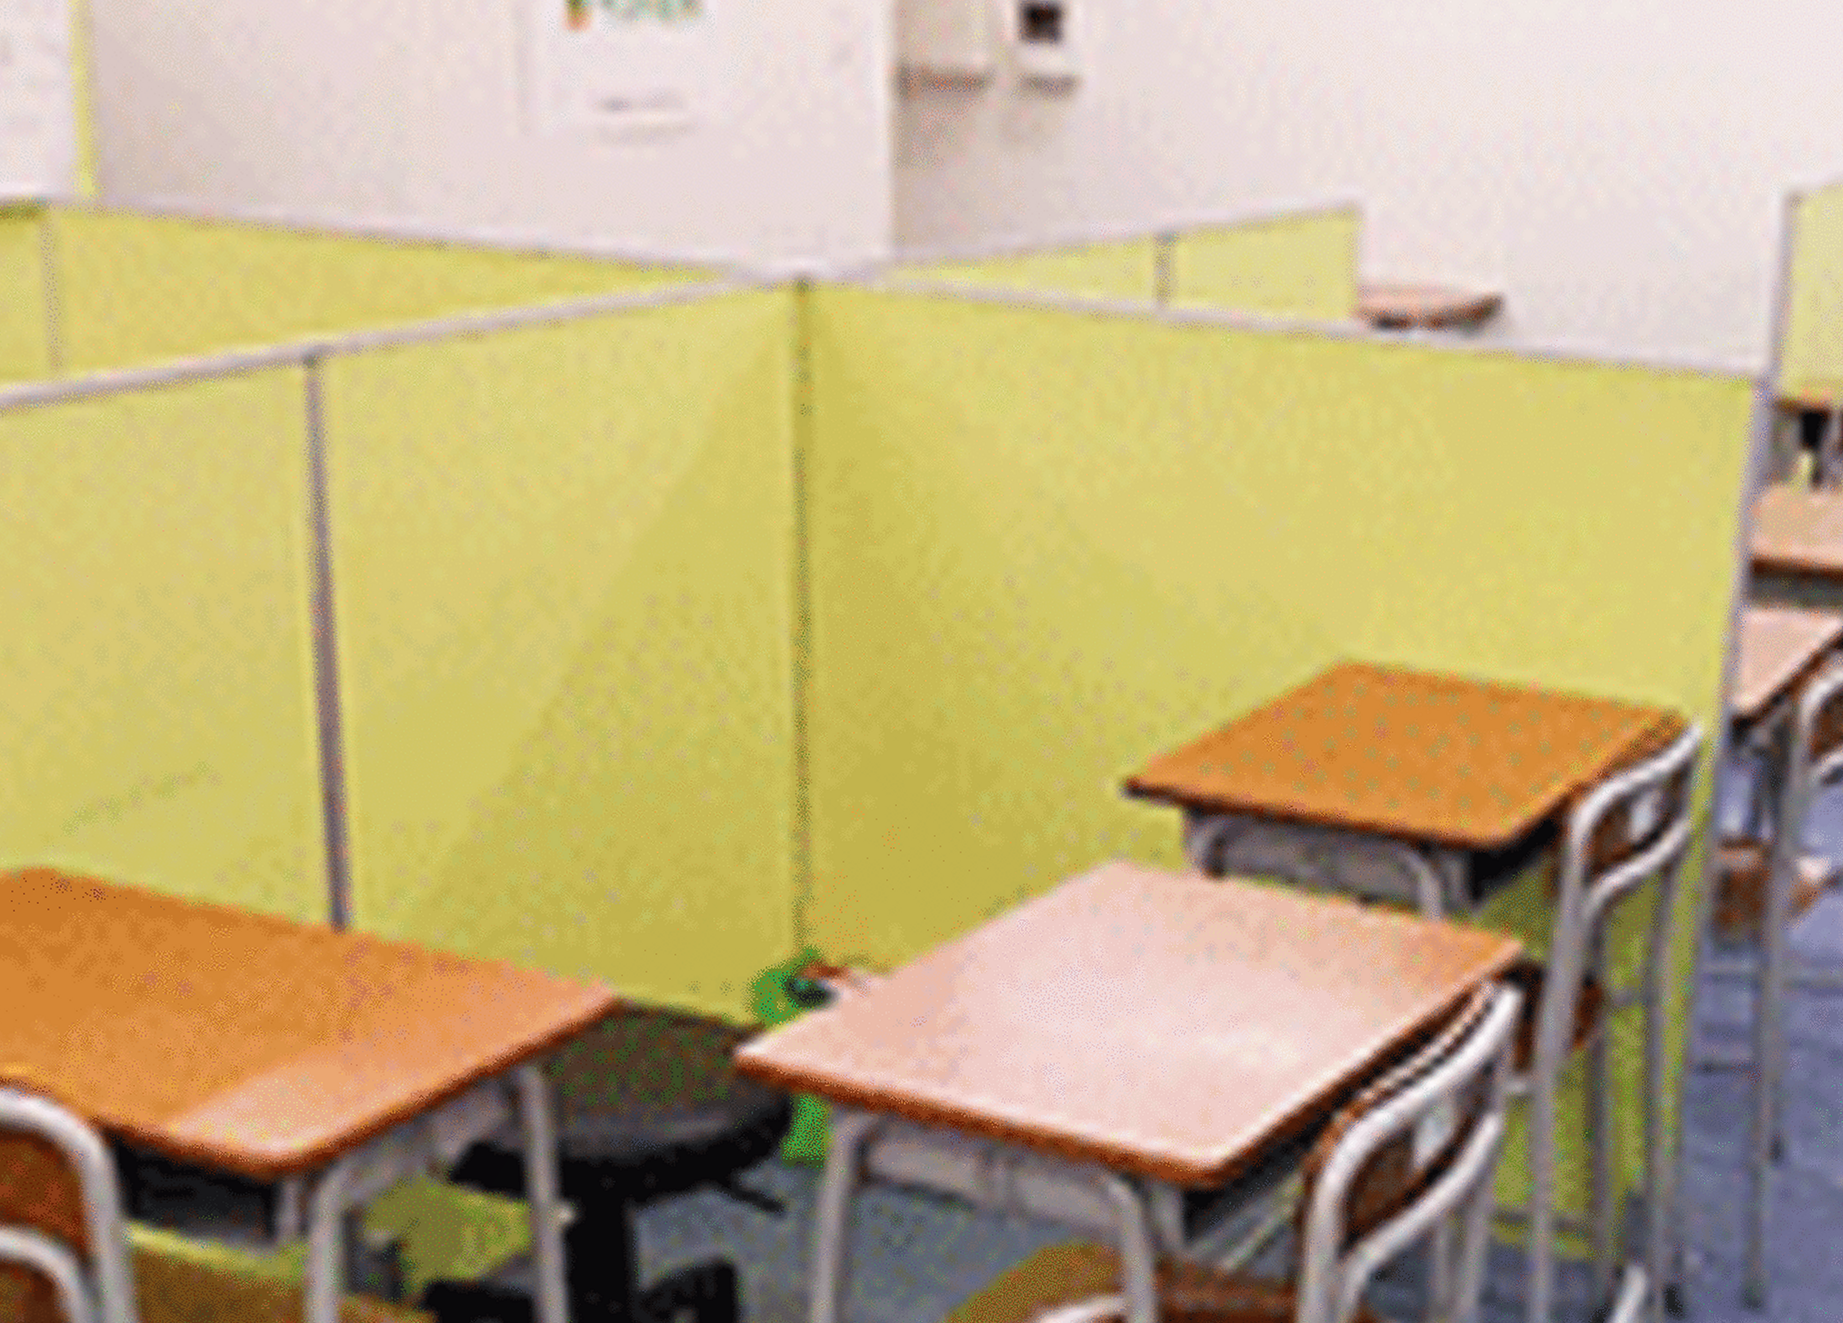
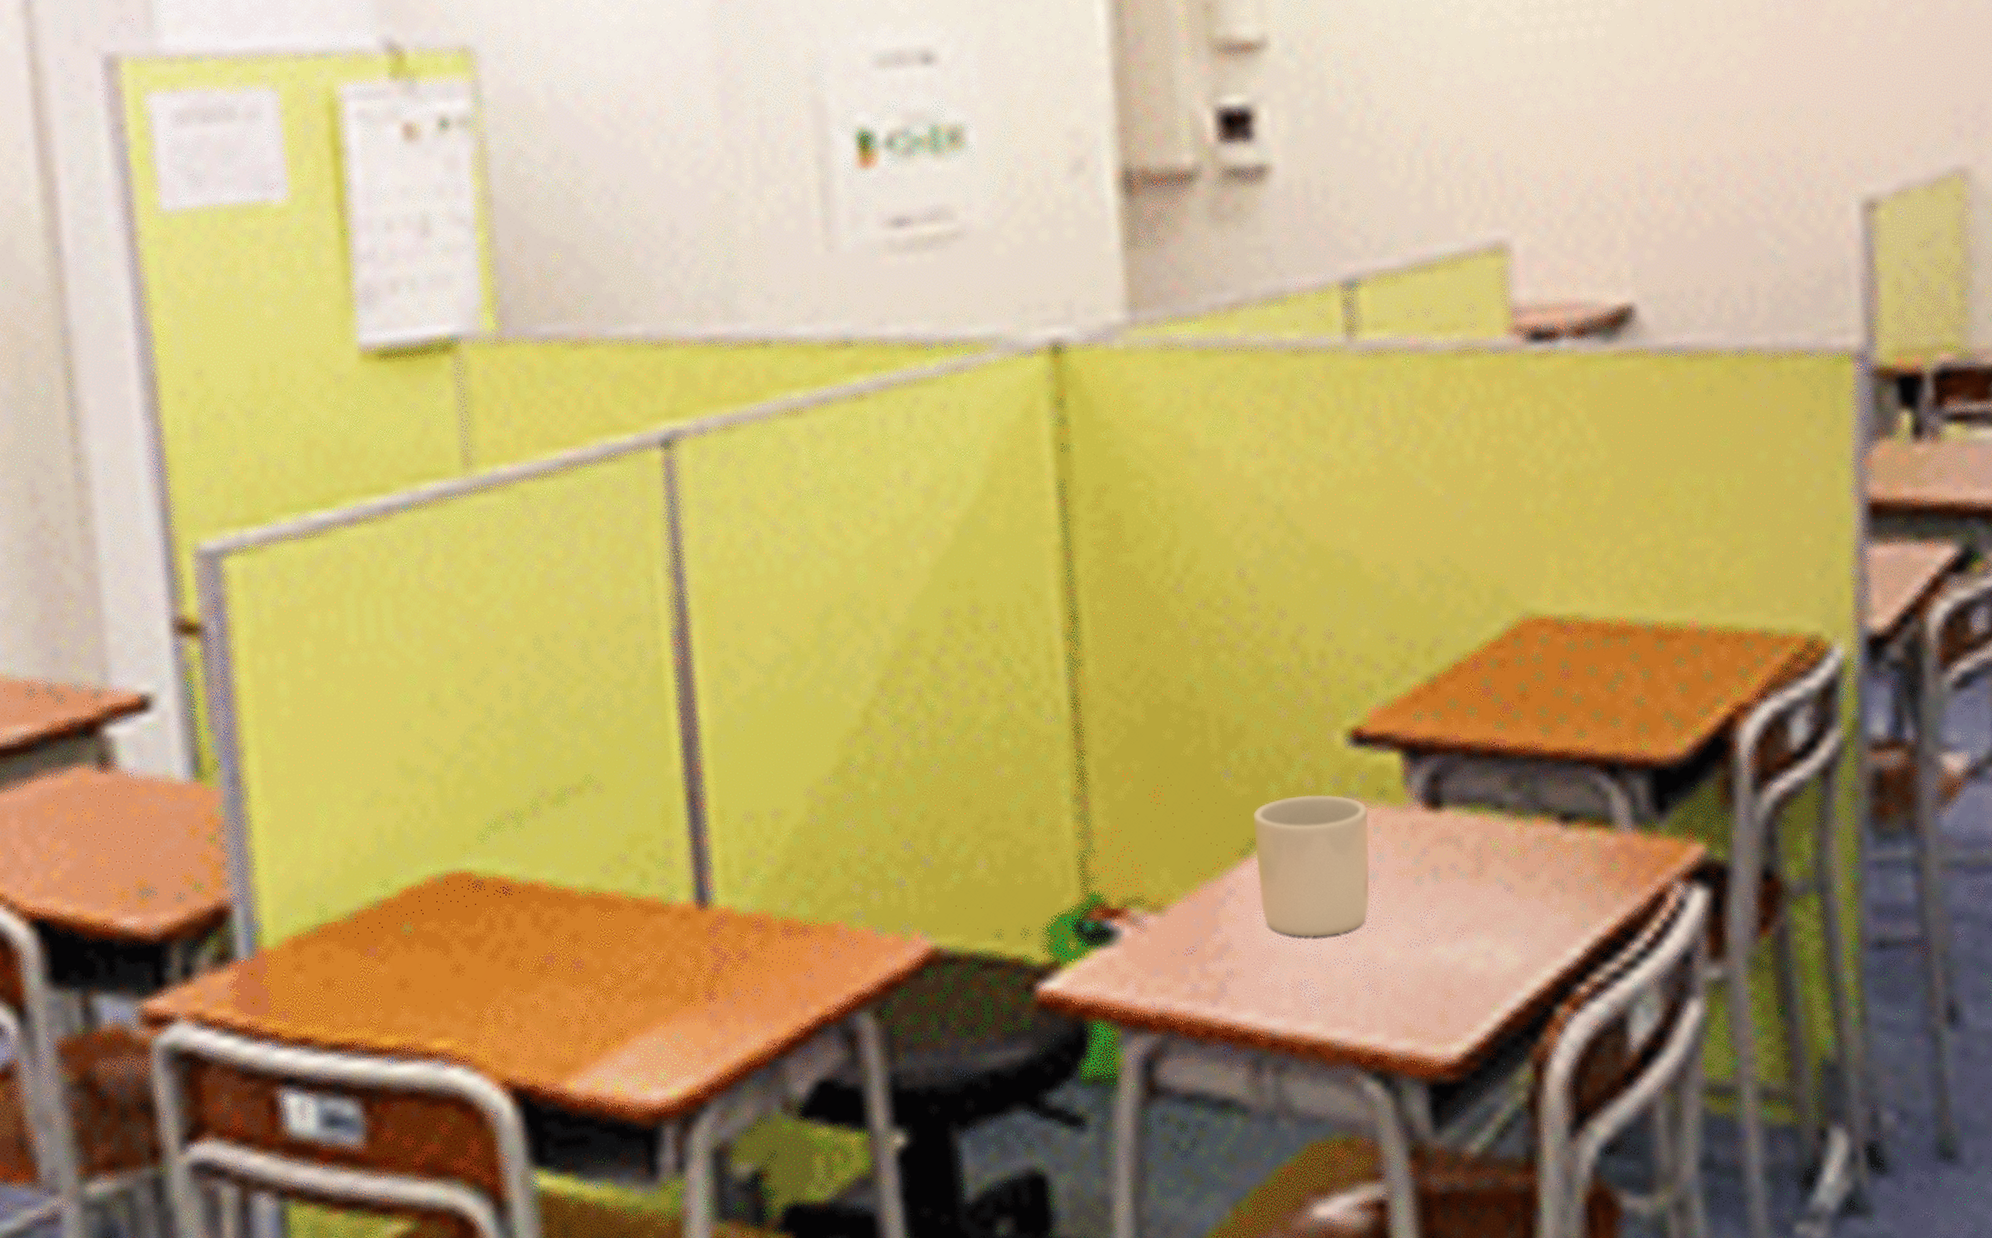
mug: none [1002,850,1139,1016] -> present [1252,794,1370,938]

